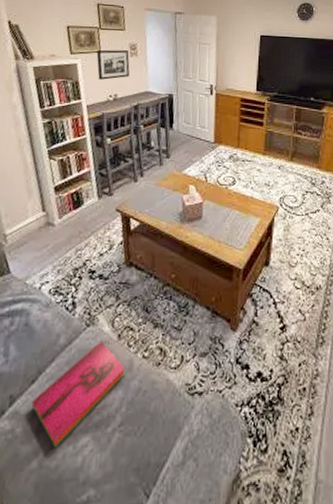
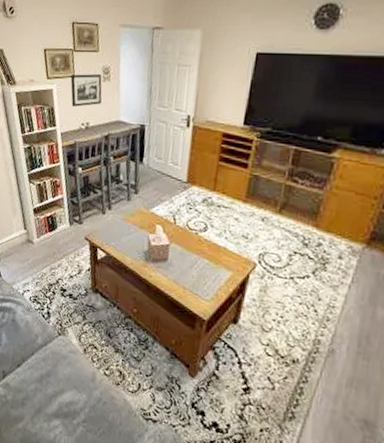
hardback book: present [31,340,125,449] -> none [18,349,89,421]

